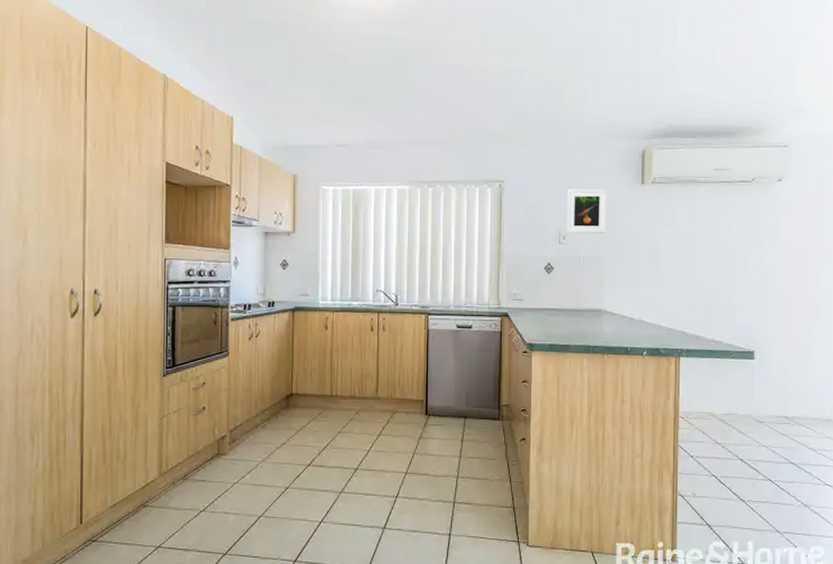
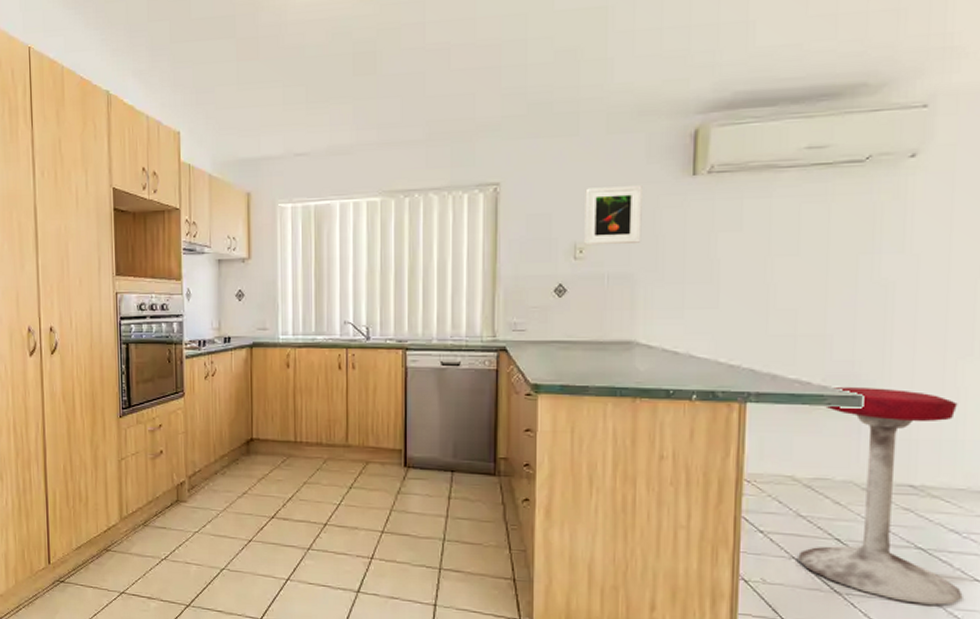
stool: none [716,345,819,505] -> present [798,387,963,605]

